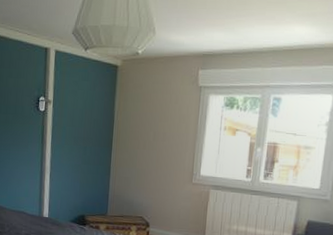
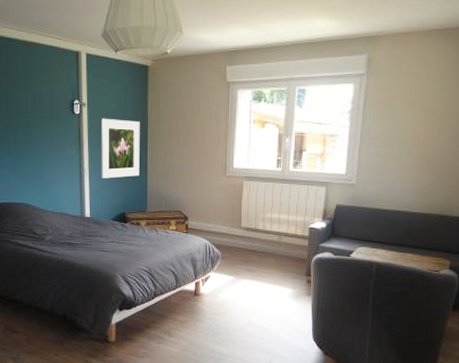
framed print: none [62,116,106,179] -> present [101,118,140,179]

